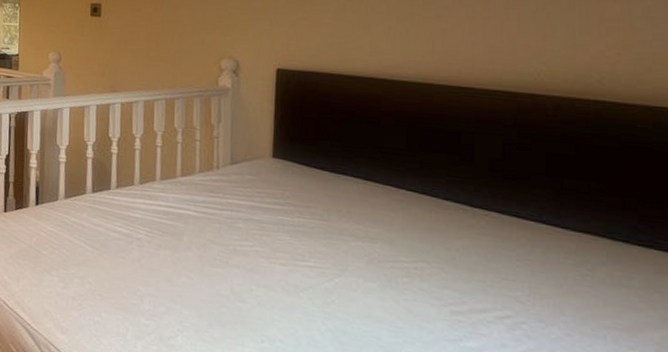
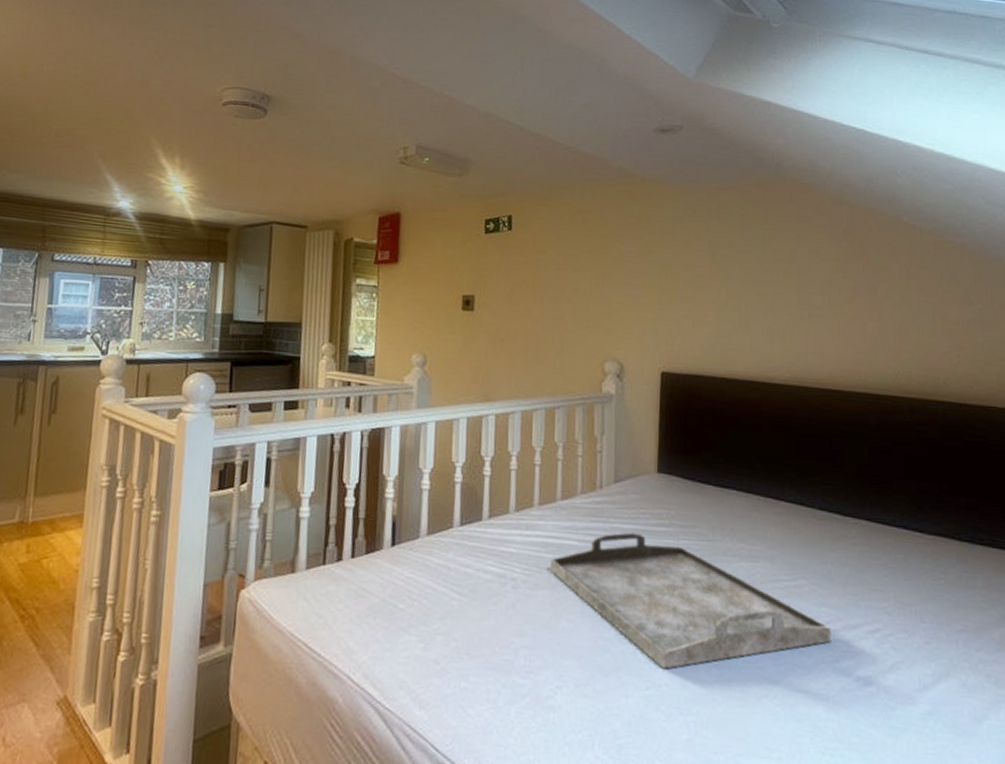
serving tray: none [170,207,455,328] -> present [549,532,831,669]

